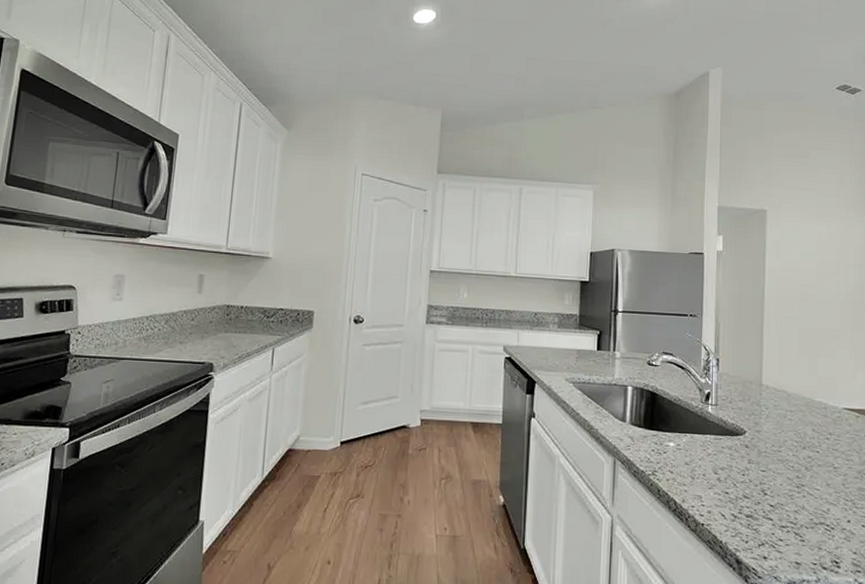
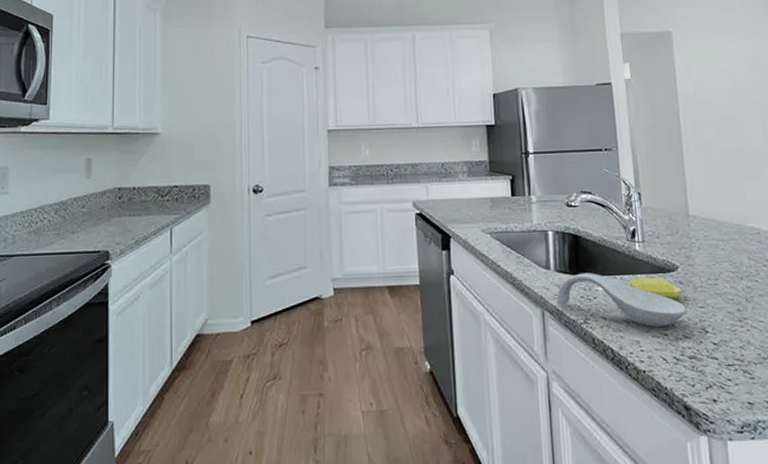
spoon rest: none [628,428,749,485] -> present [556,273,686,327]
soap bar: none [698,437,748,462] -> present [629,277,683,300]

